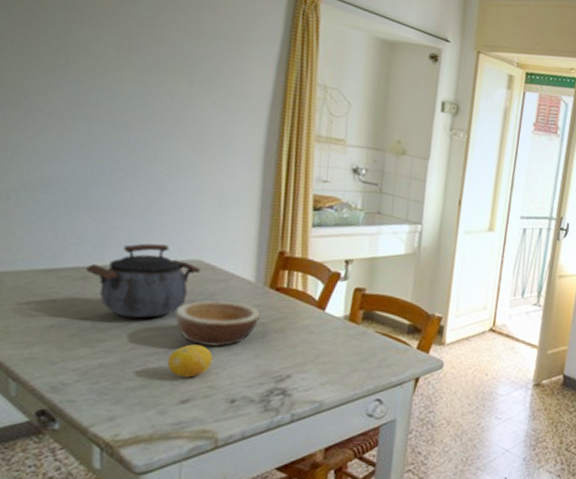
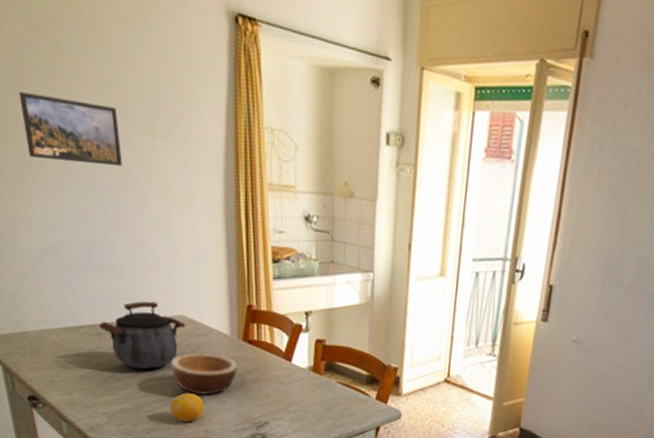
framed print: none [25,20,149,106] -> present [19,91,122,167]

